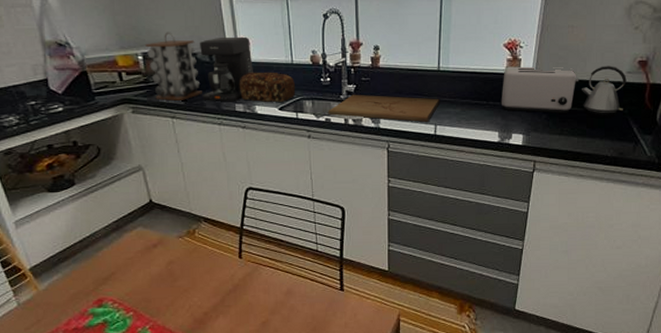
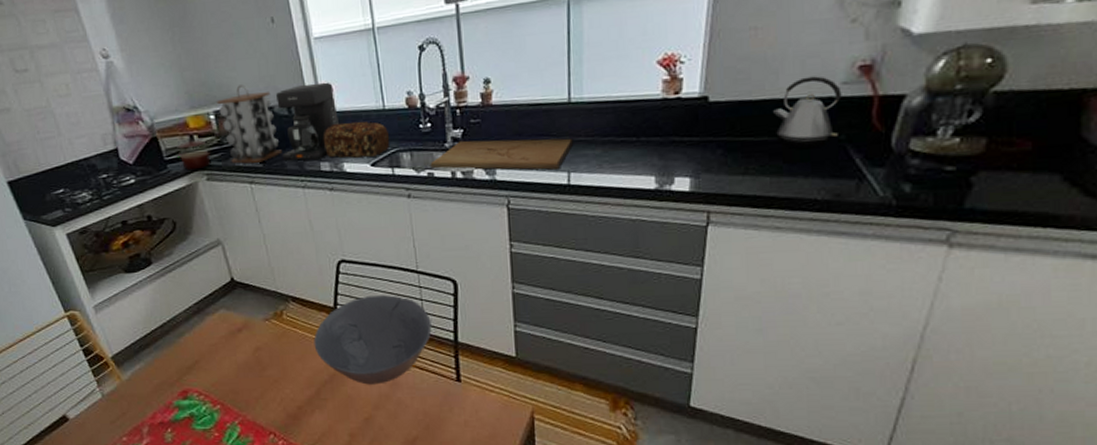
saucepan: none [105,74,137,103] -> present [177,137,210,171]
bowl: none [221,218,322,294] -> present [313,295,432,385]
toaster: present [499,66,578,113] -> none [654,84,768,148]

